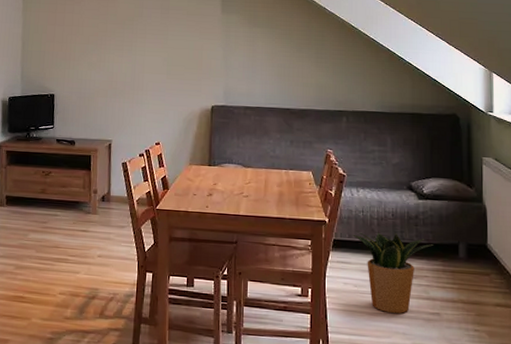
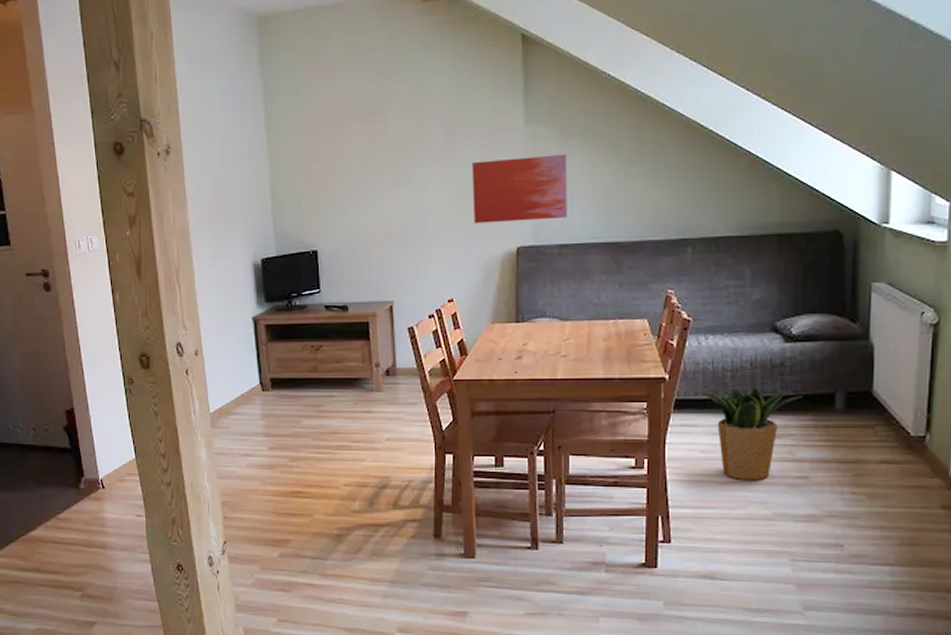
wall art: none [179,37,253,87] -> present [472,154,567,224]

